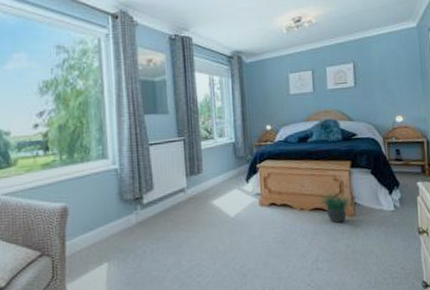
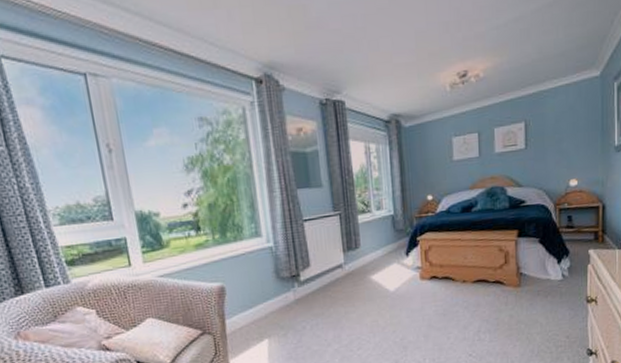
potted plant: present [319,190,353,223] -> none [483,261,519,294]

